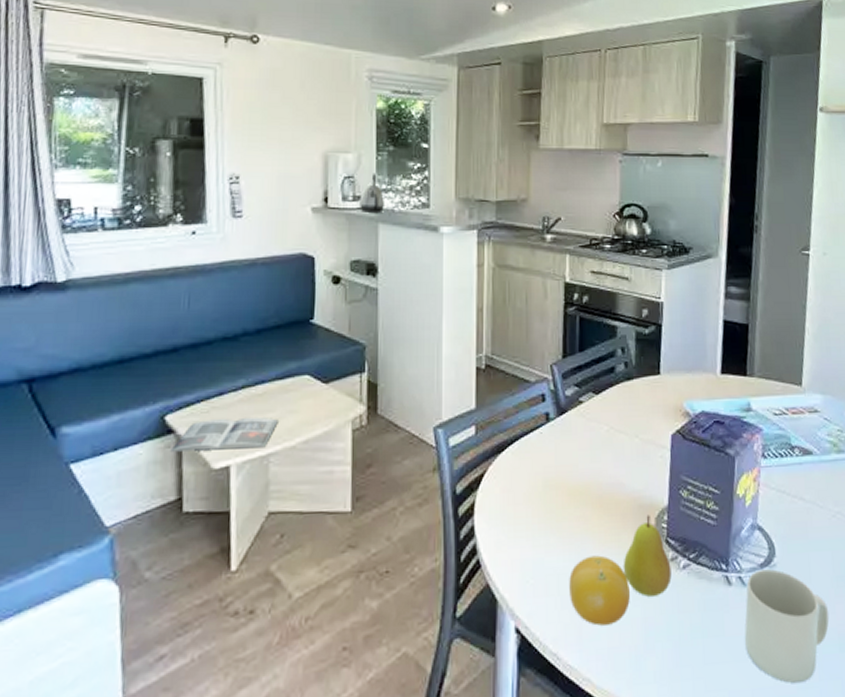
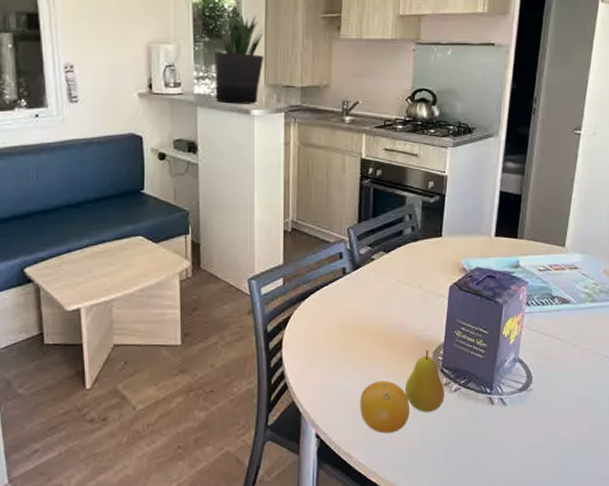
magazine: present [170,416,278,452] -> none [31,270,118,297]
kettle: present [360,173,386,212] -> none [180,62,203,97]
planter: none [399,115,457,220] -> present [215,8,266,104]
mug: present [744,569,830,684] -> none [502,393,573,478]

